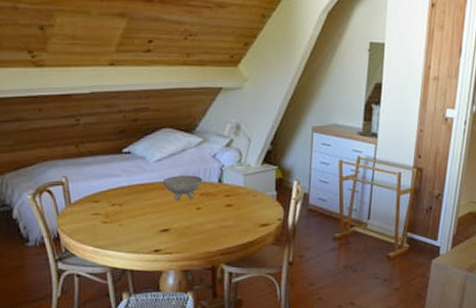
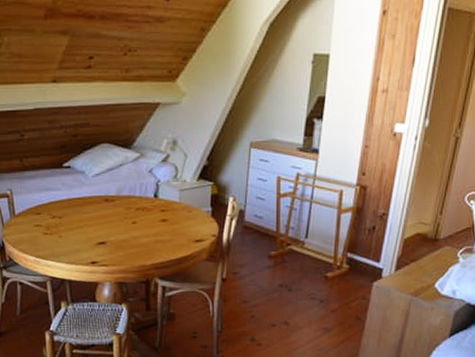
bowl: present [162,175,204,200] -> none [100,190,140,214]

